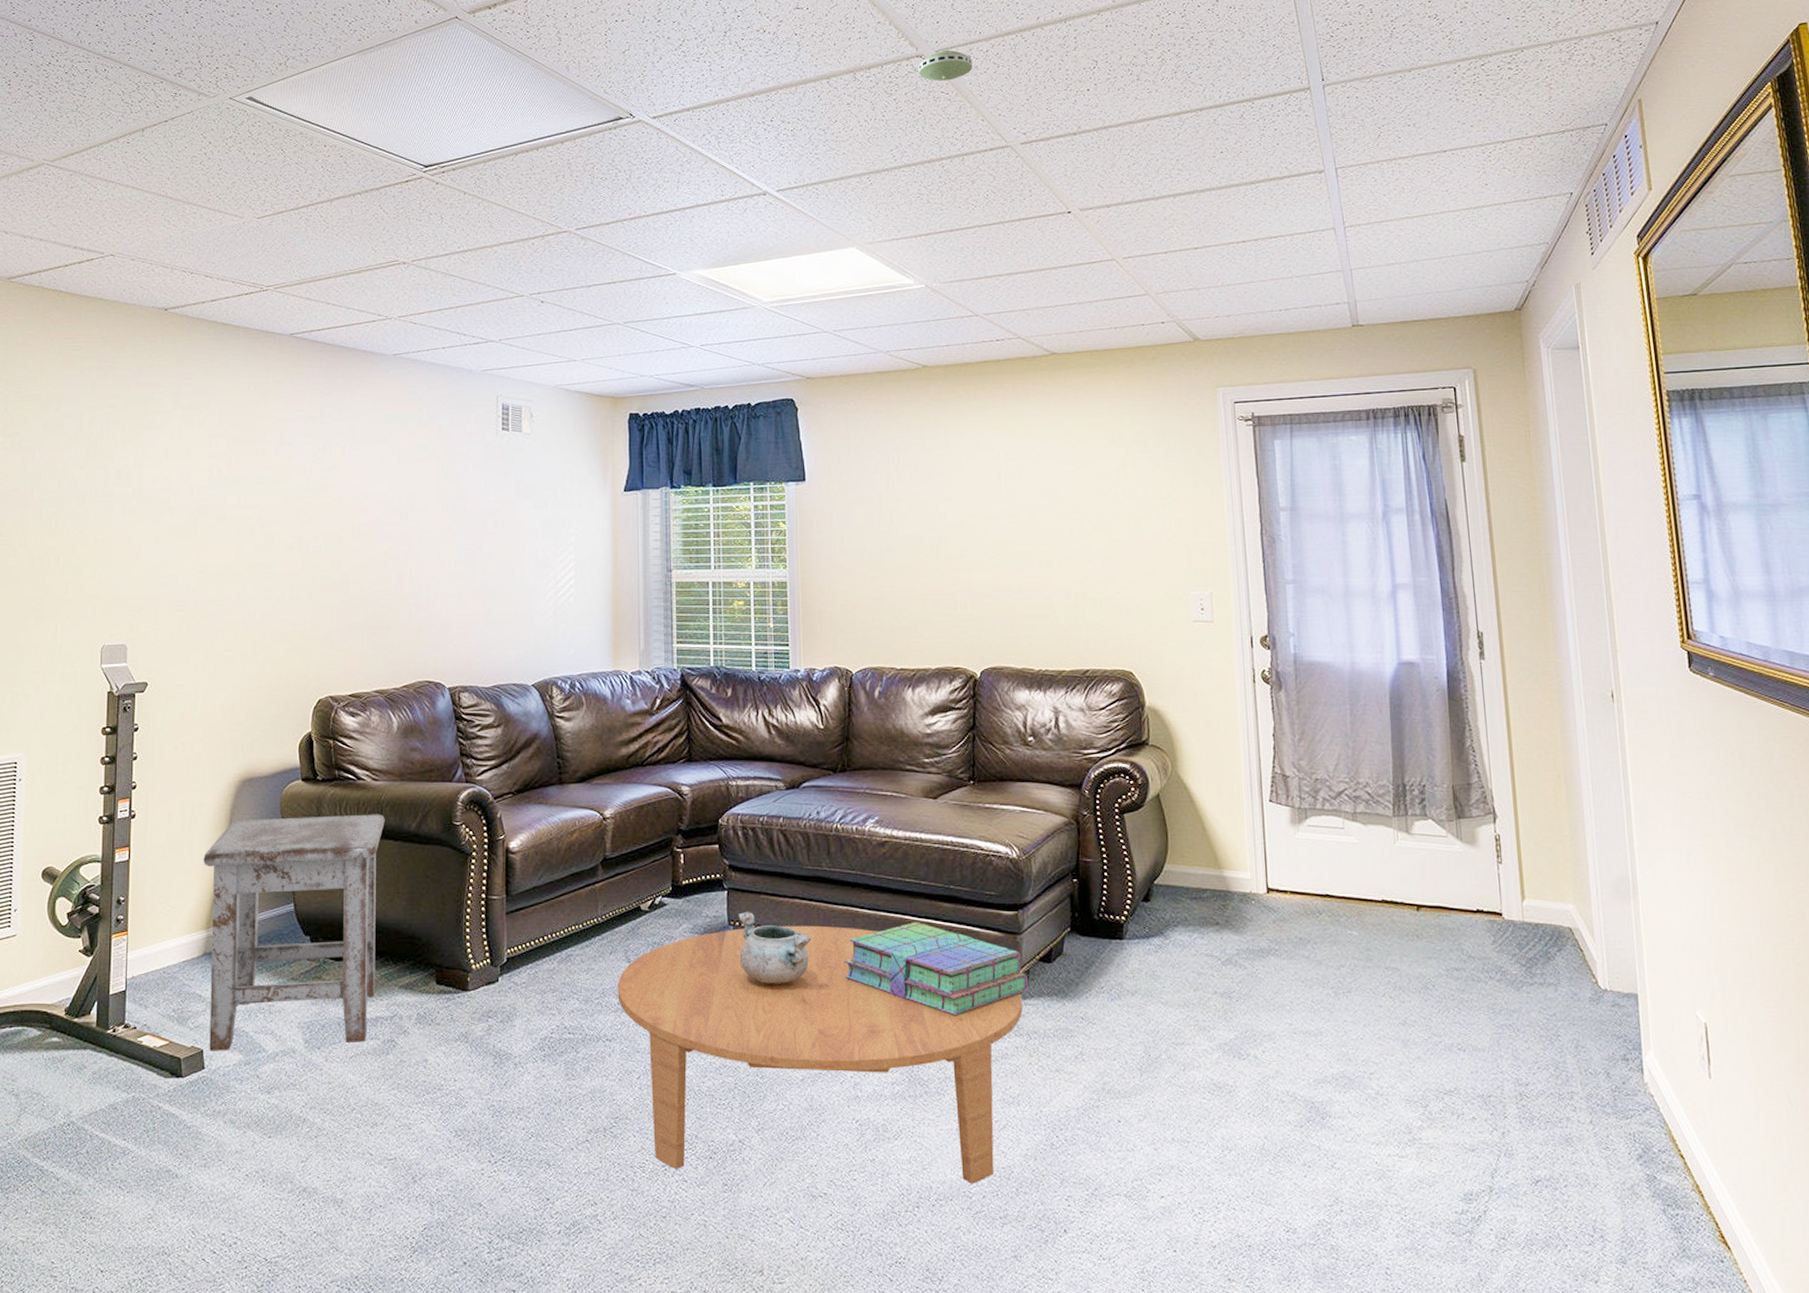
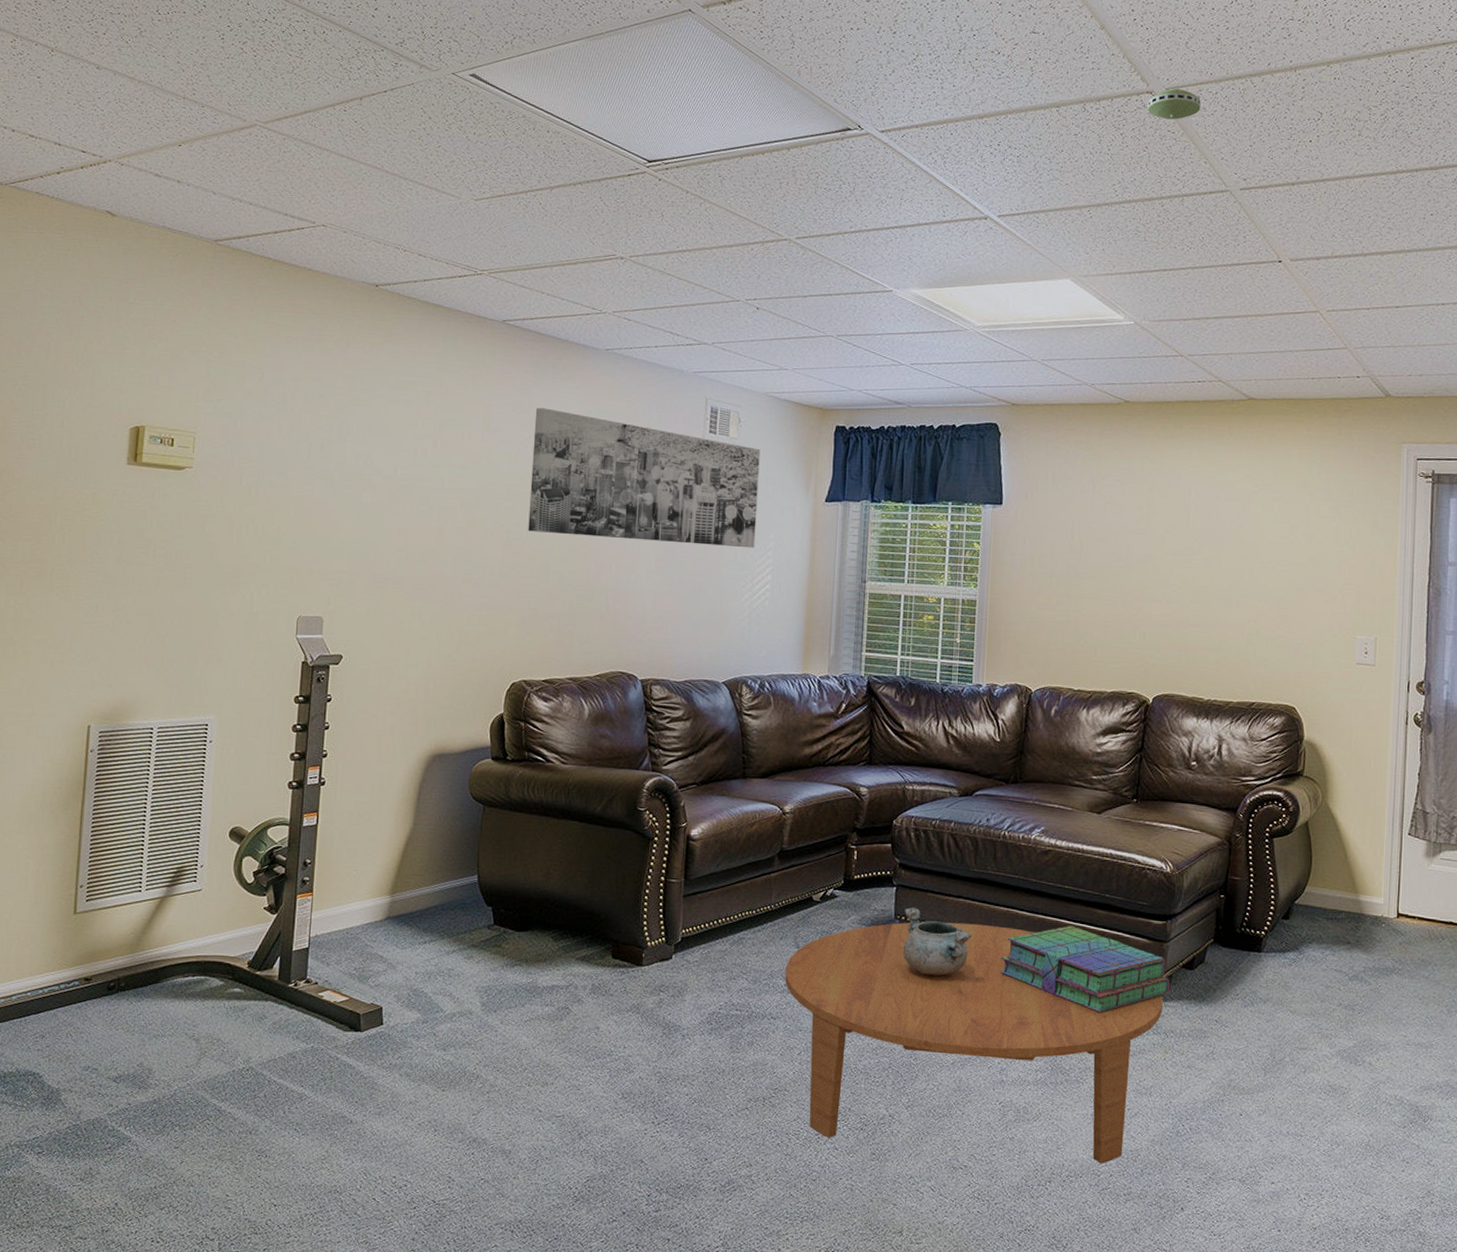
stool: present [203,814,385,1051] -> none [388,793,571,1009]
wall art: none [326,418,556,545] -> present [528,408,760,548]

